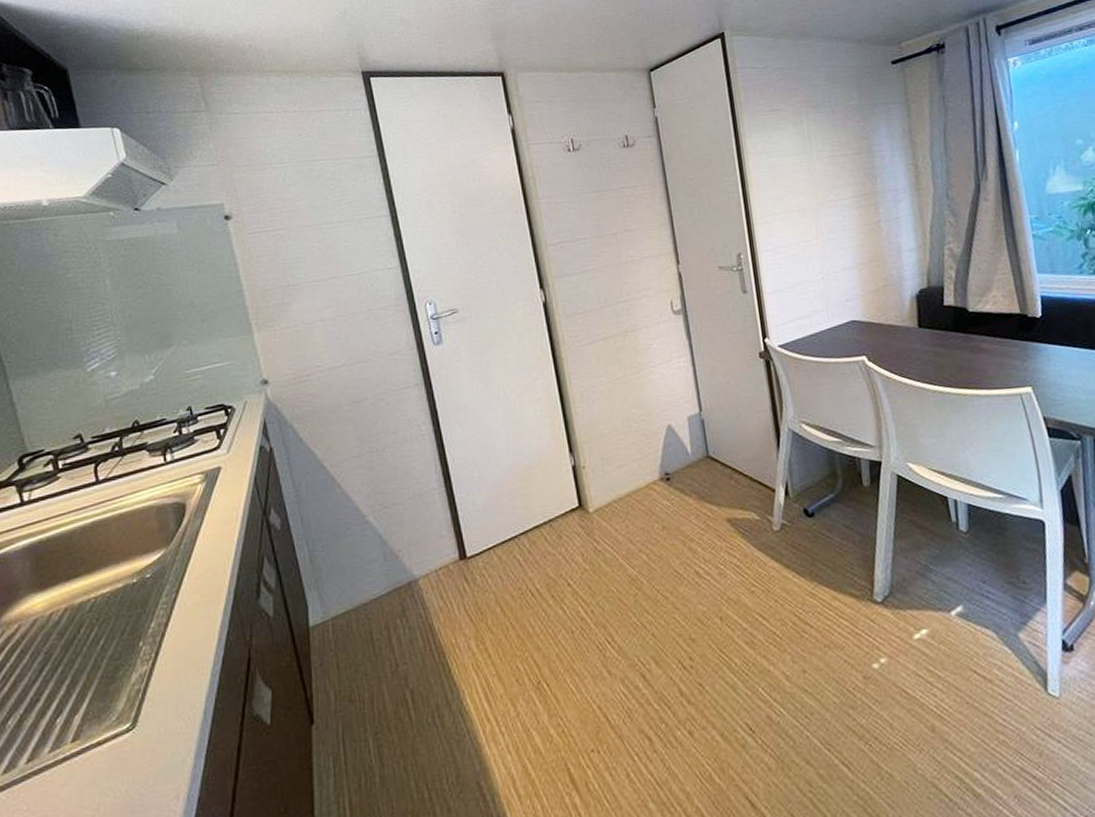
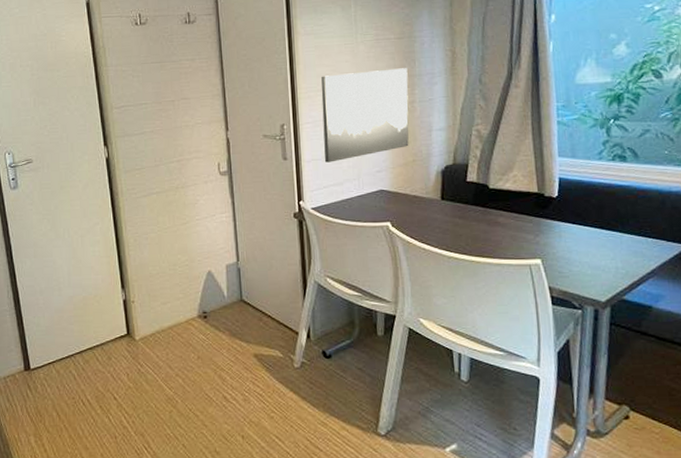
wall art: none [777,185,879,294] -> present [321,68,409,163]

